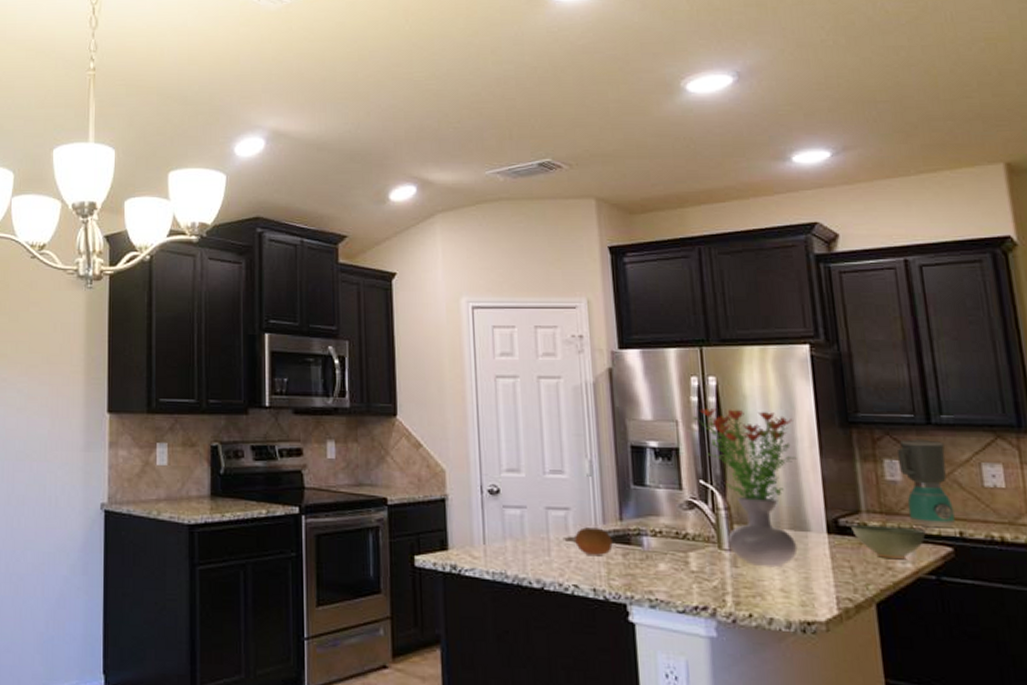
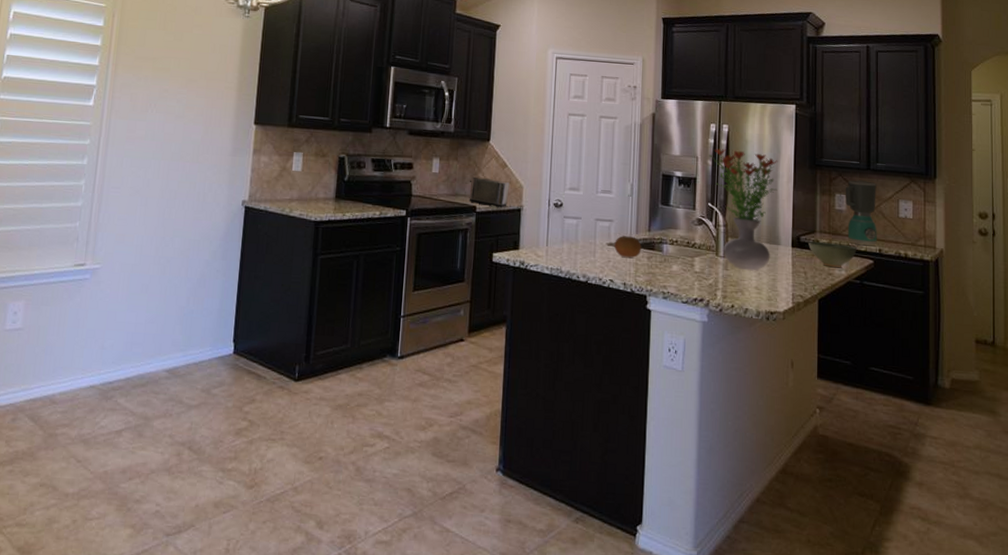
toaster: none [376,461,428,498] -> present [469,176,510,208]

